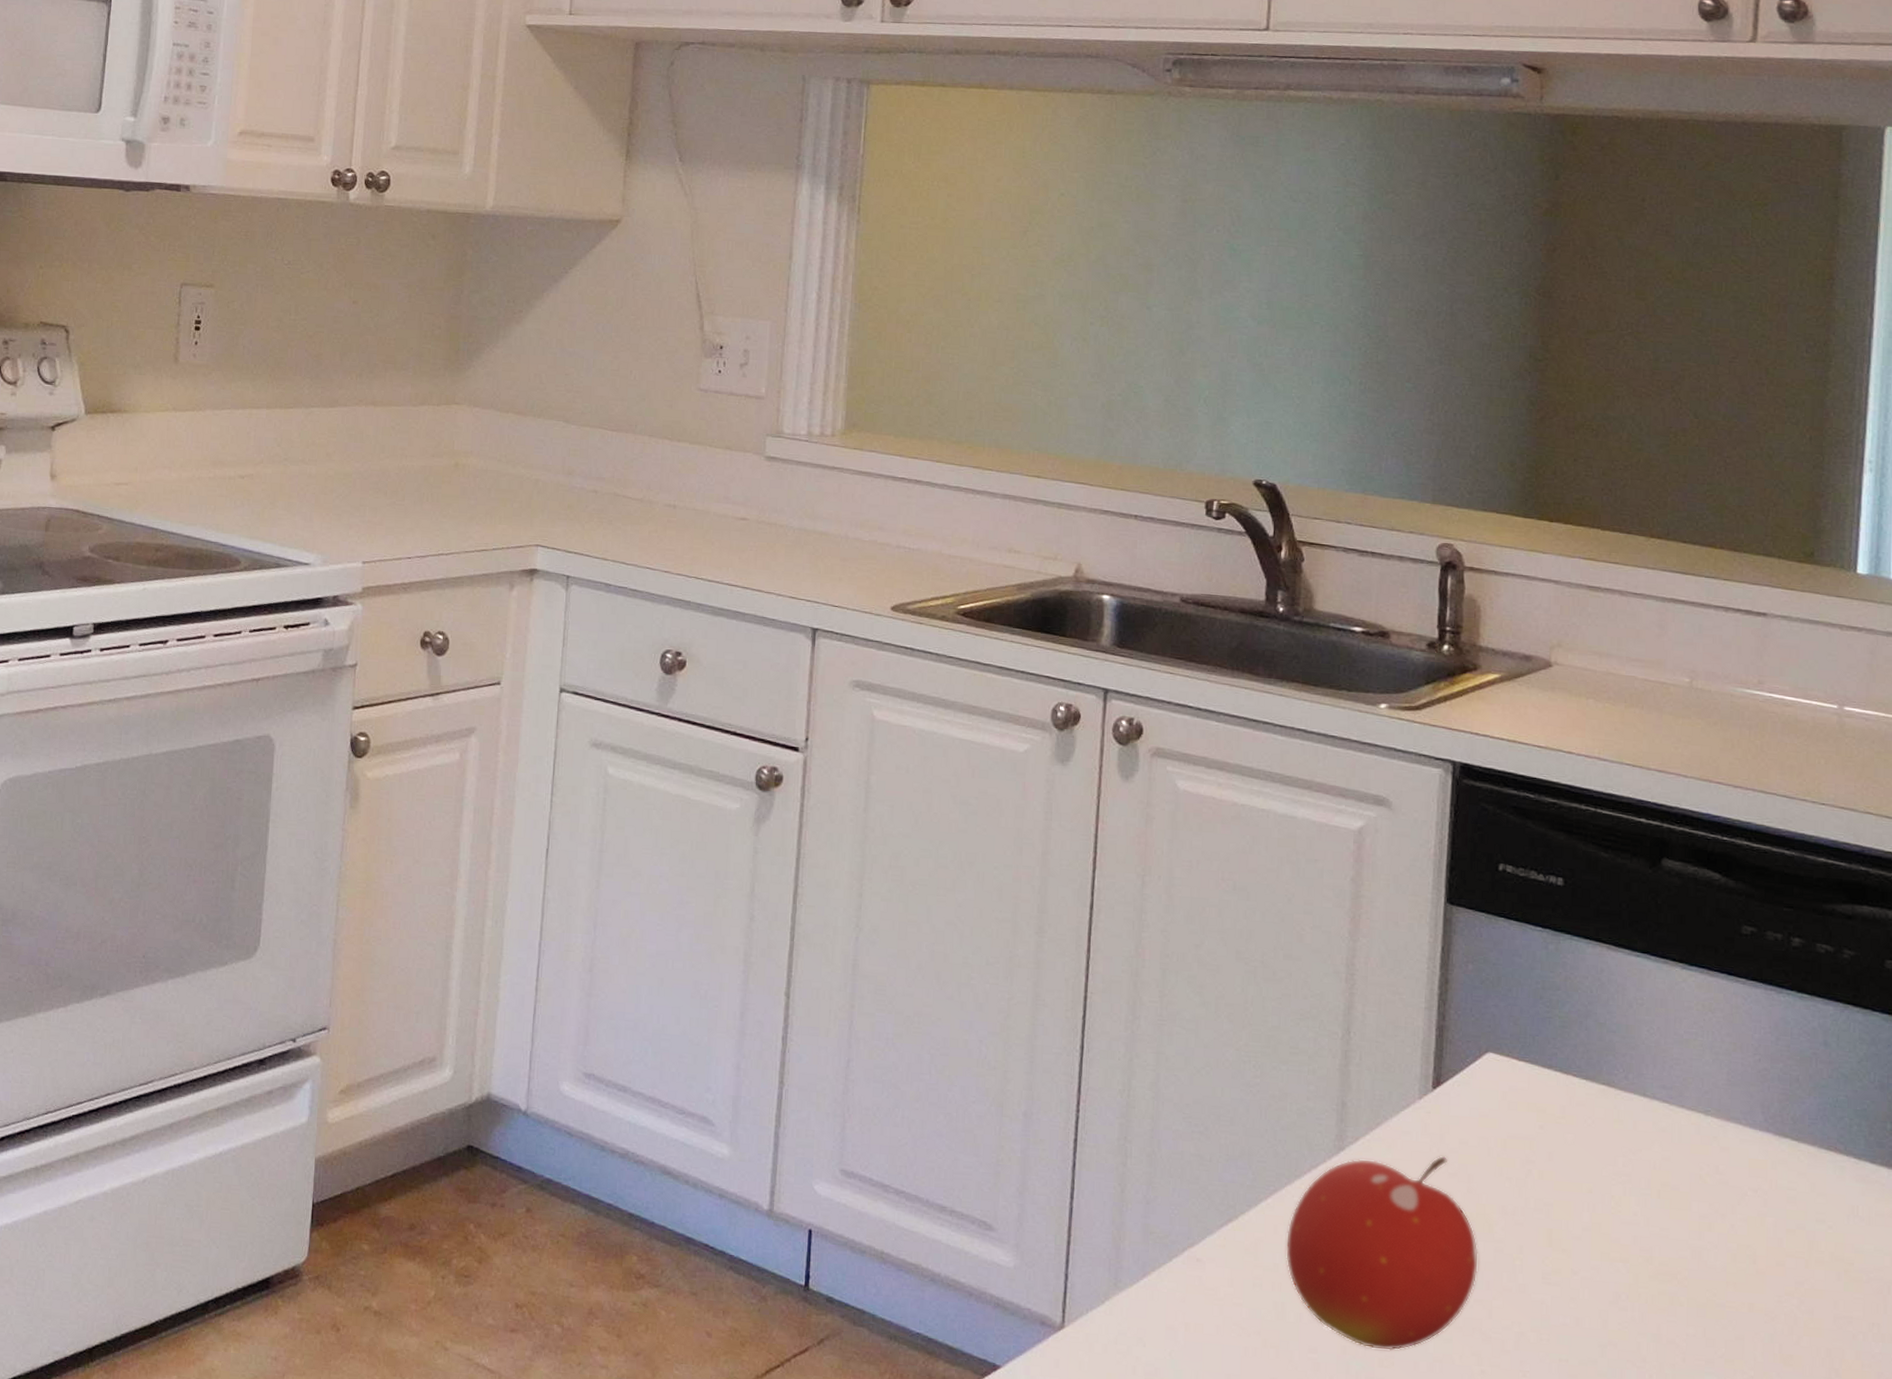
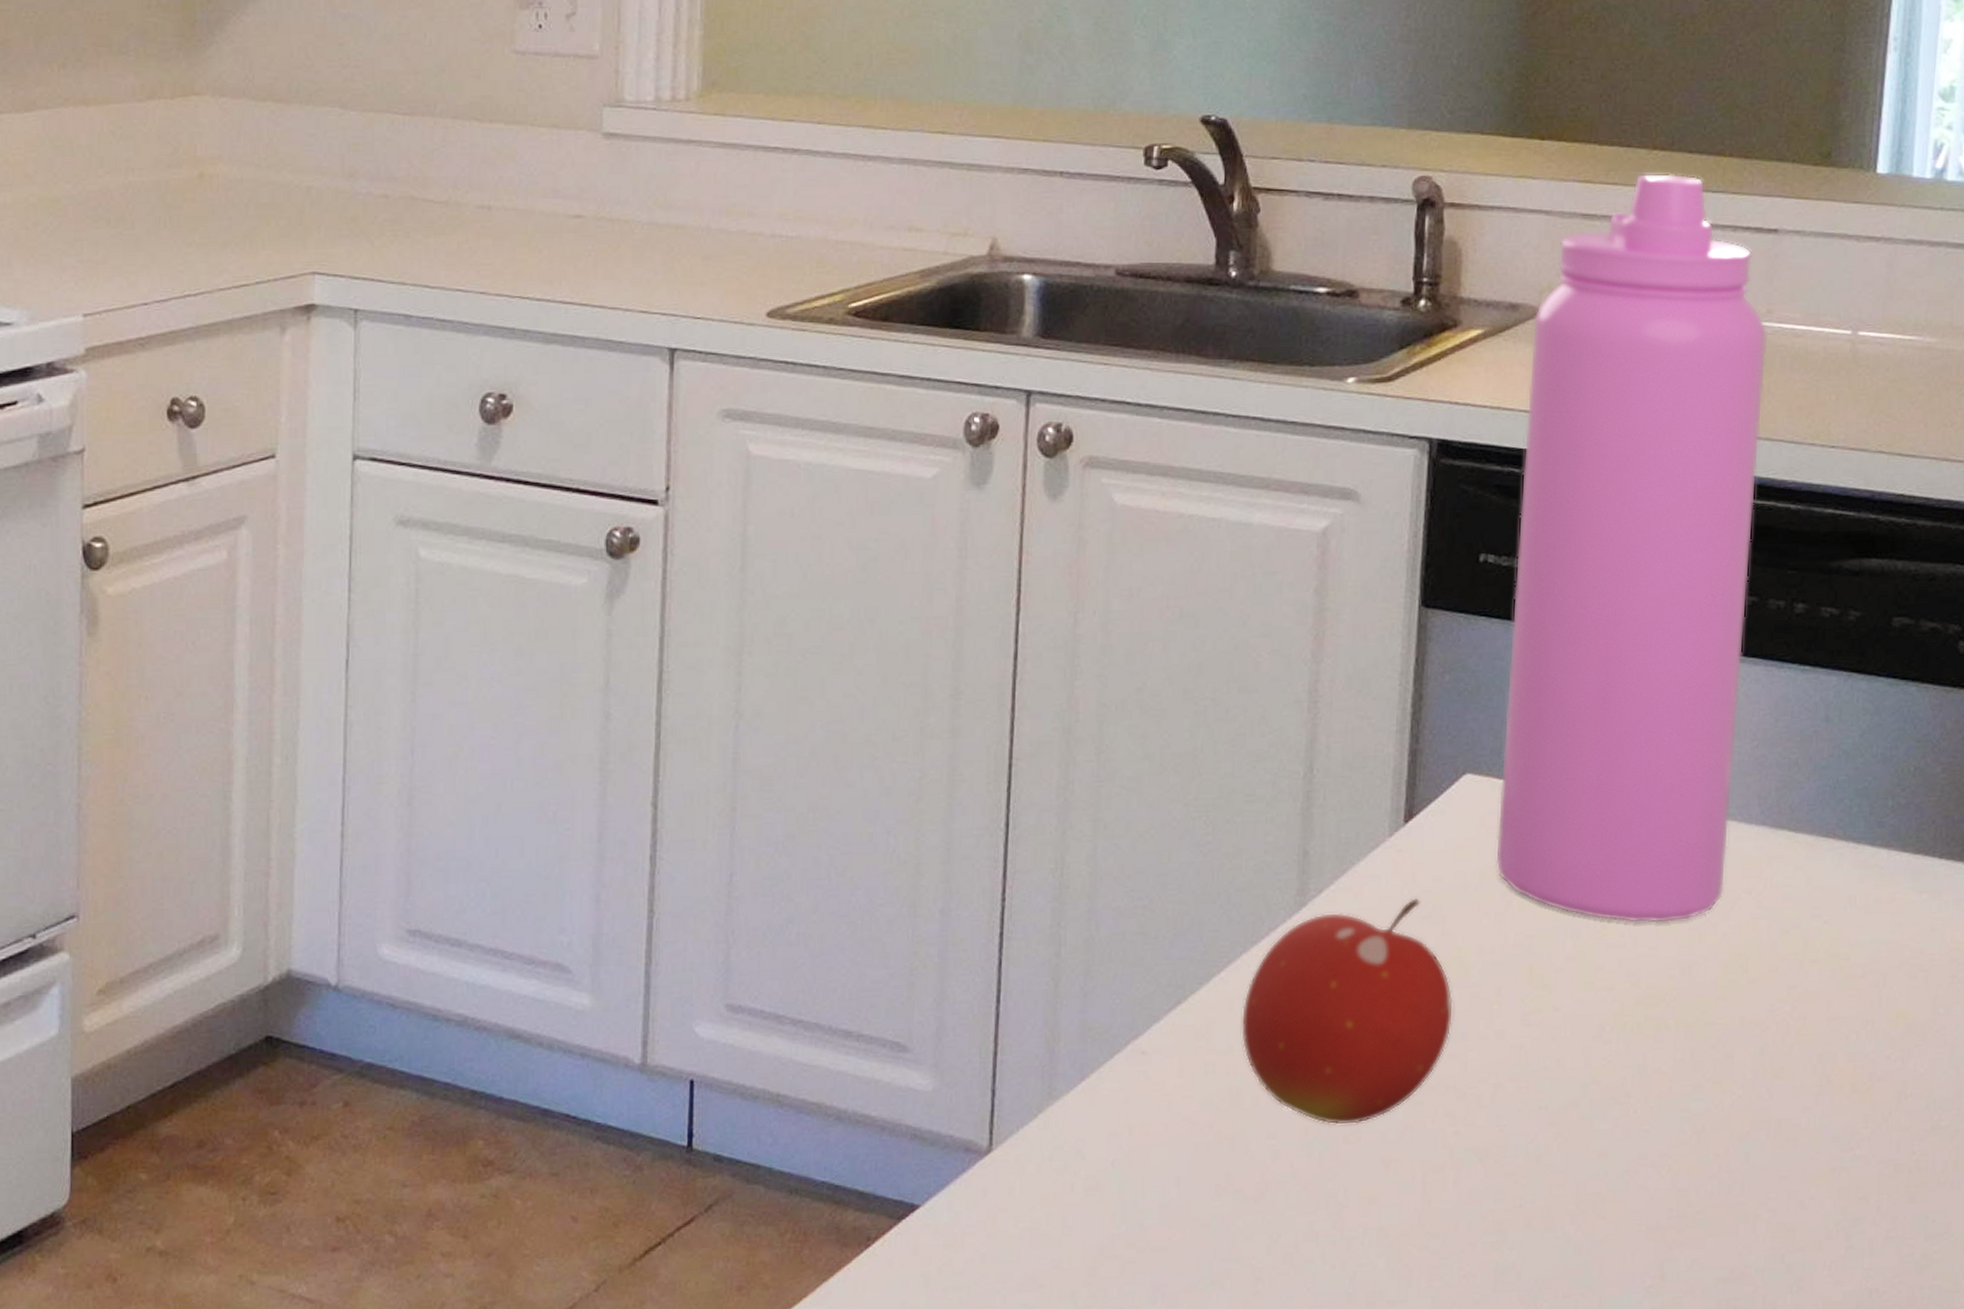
water bottle: none [1516,556,1759,1209] -> present [1495,173,1768,923]

